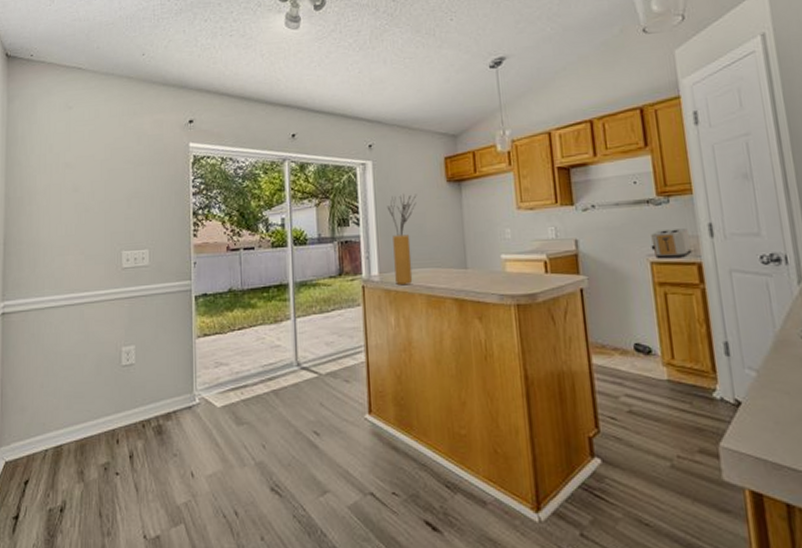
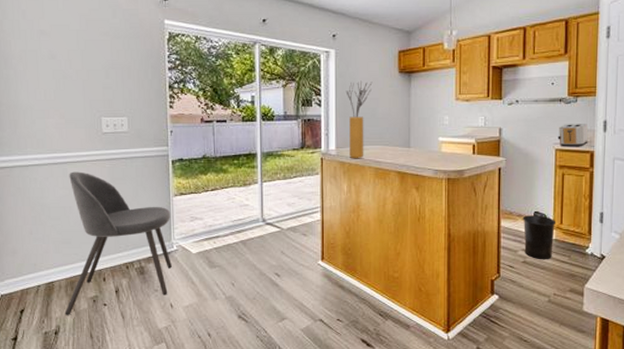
dining chair: none [72,313,193,487] -> present [64,171,172,315]
waste bin: none [619,348,667,407] -> present [522,215,556,259]

